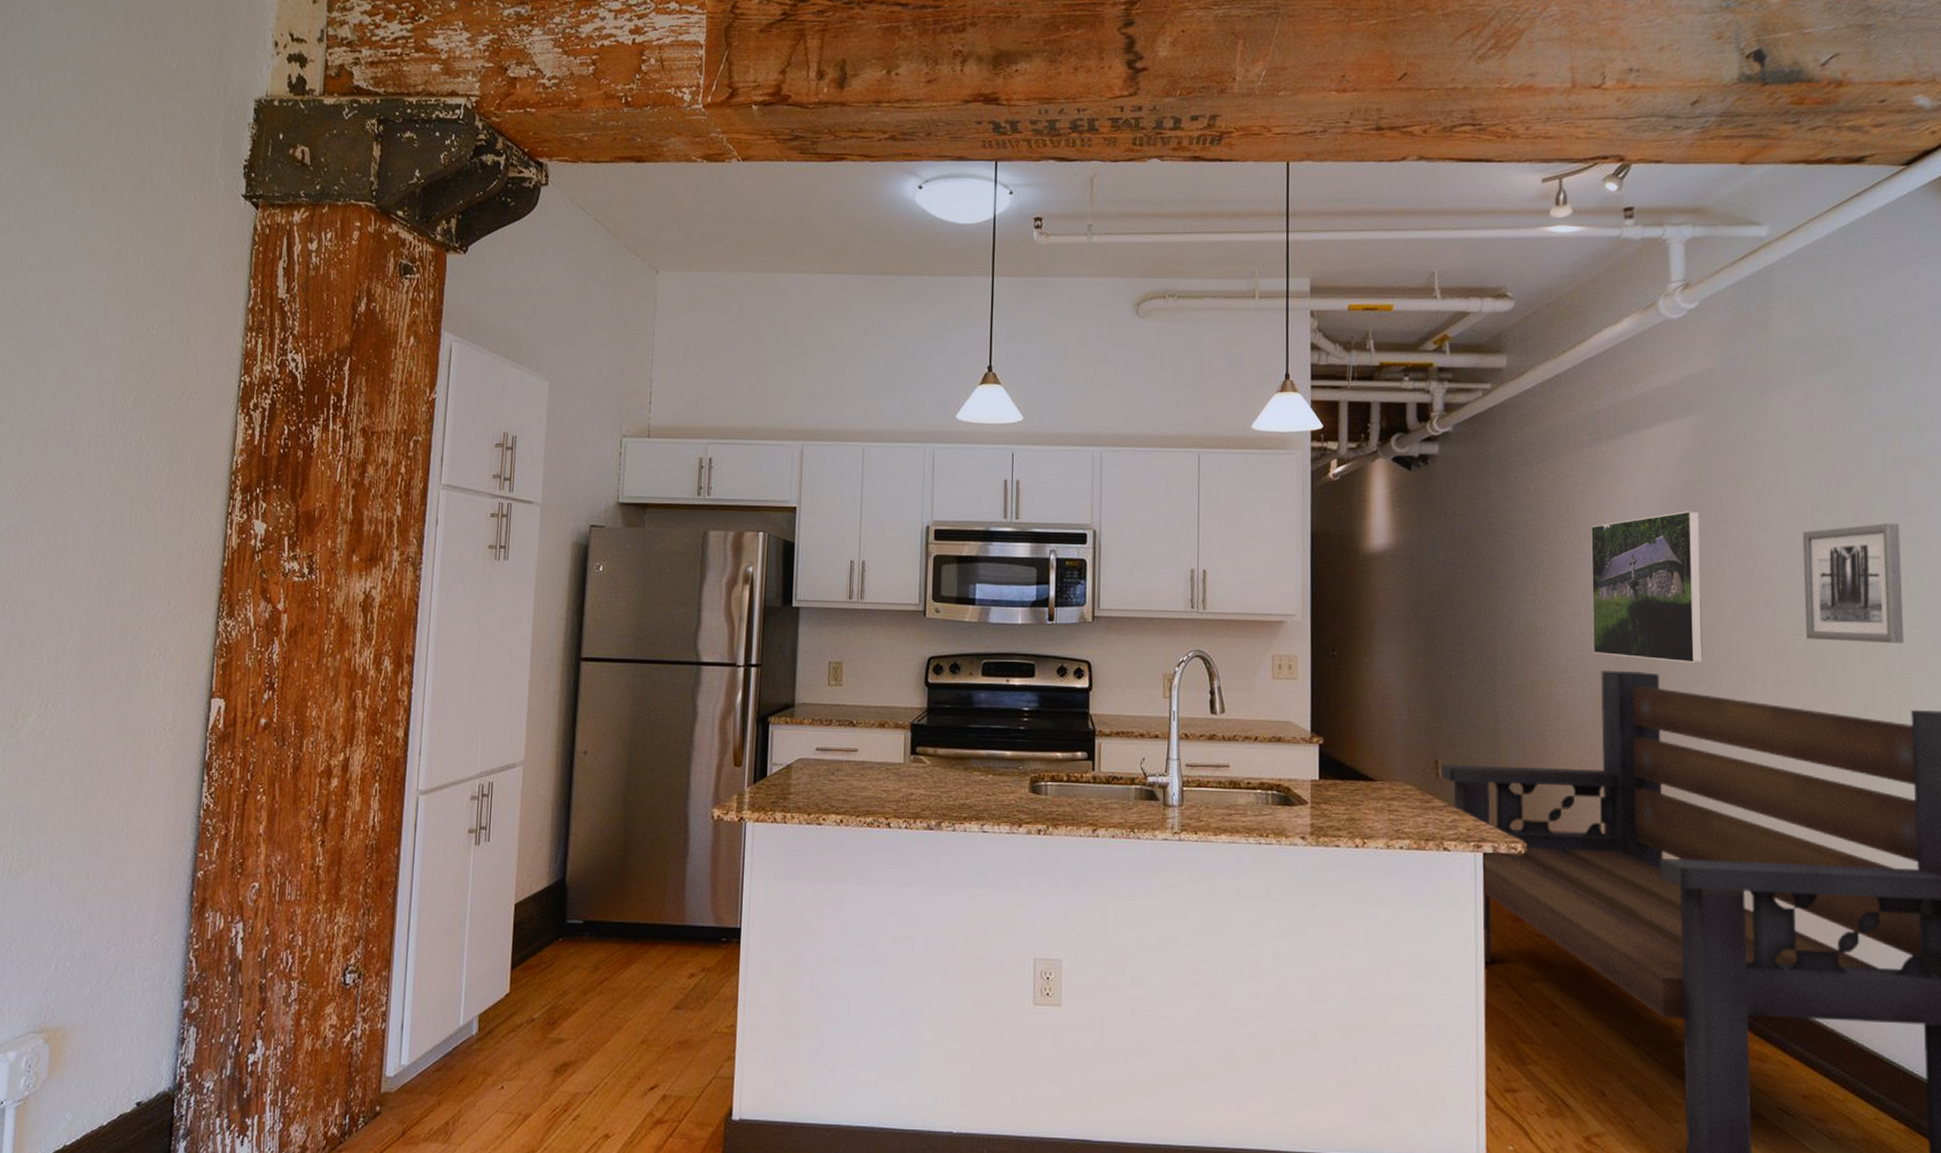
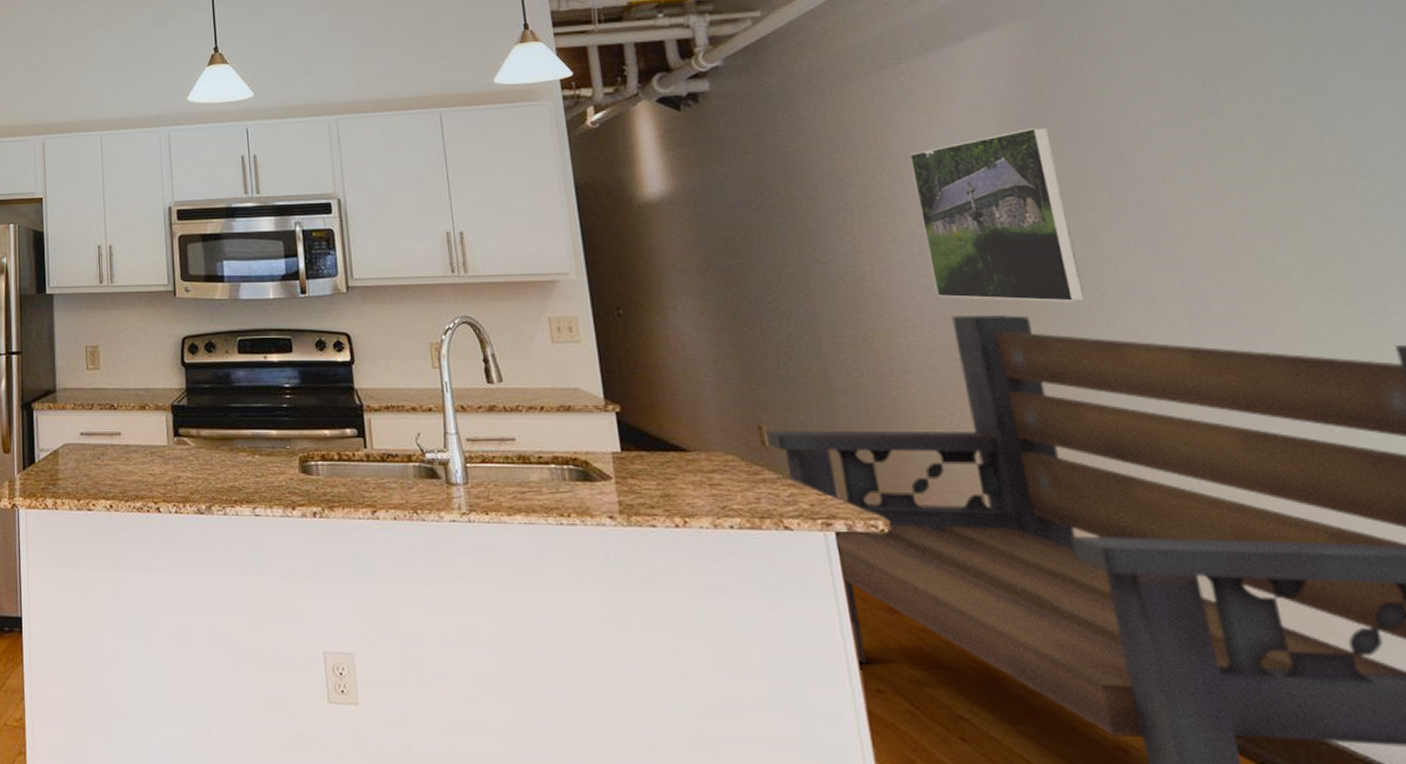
wall art: present [1802,522,1904,643] -> none [1191,120,1366,266]

